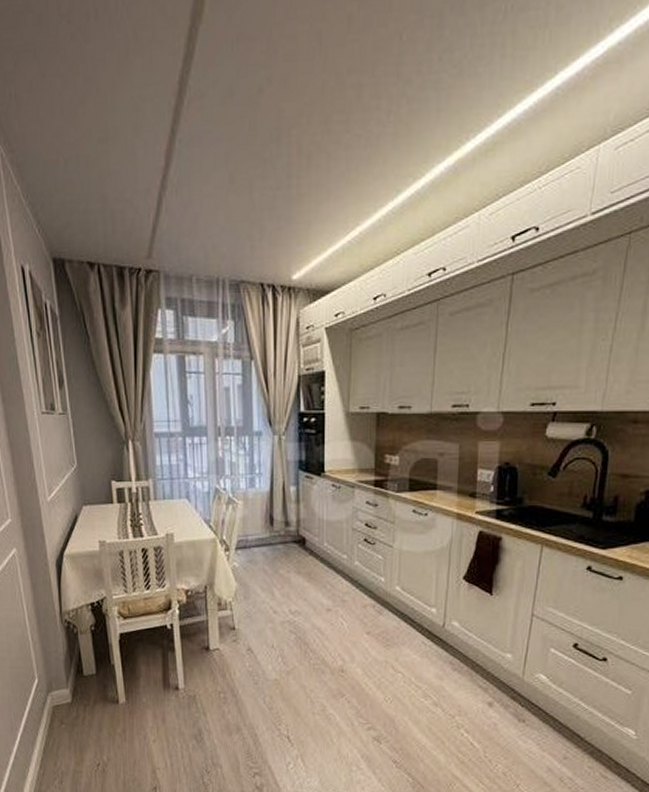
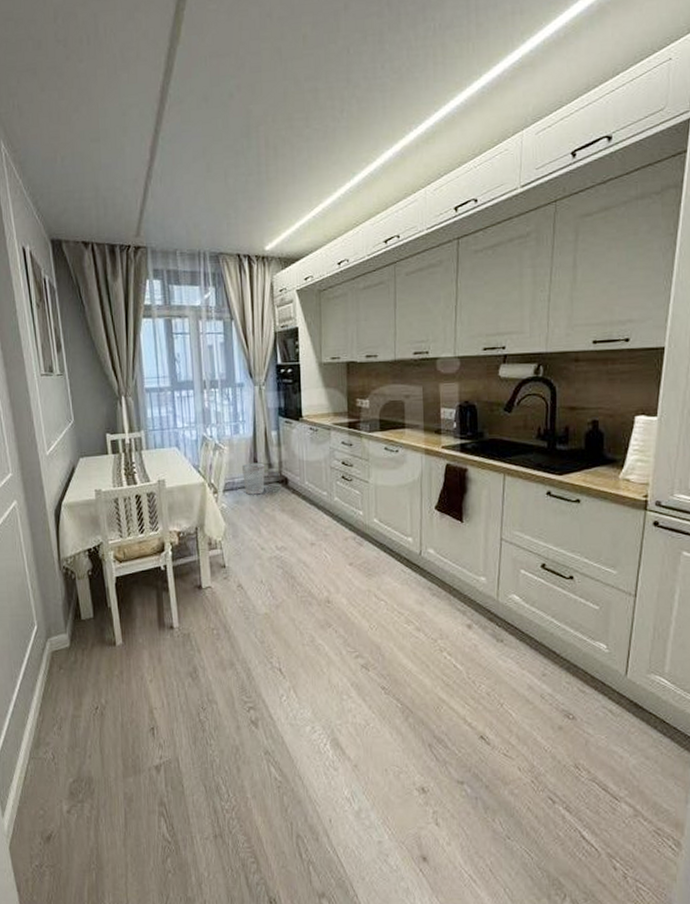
wastebasket: none [256,520,282,554] -> present [241,462,266,495]

